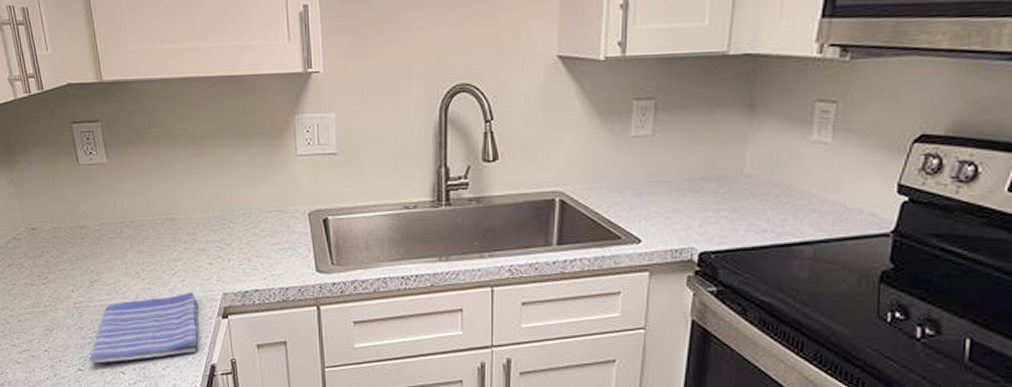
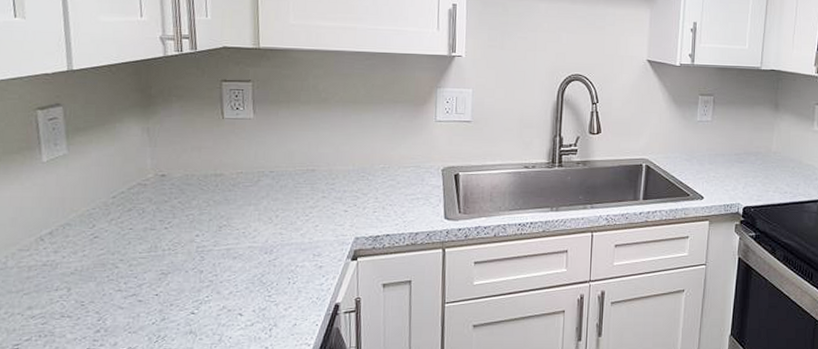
dish towel: present [89,291,199,363] -> none [205,236,329,305]

